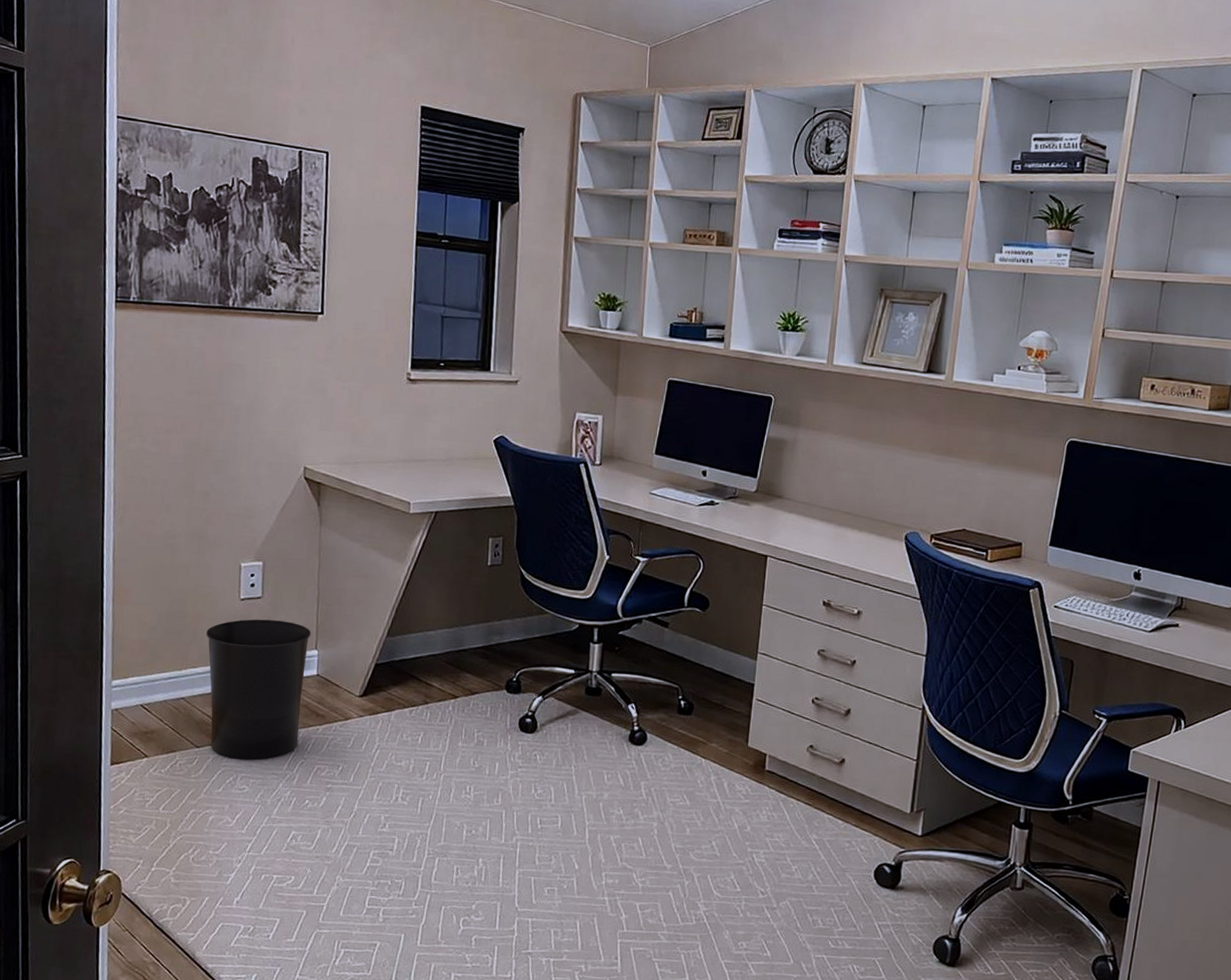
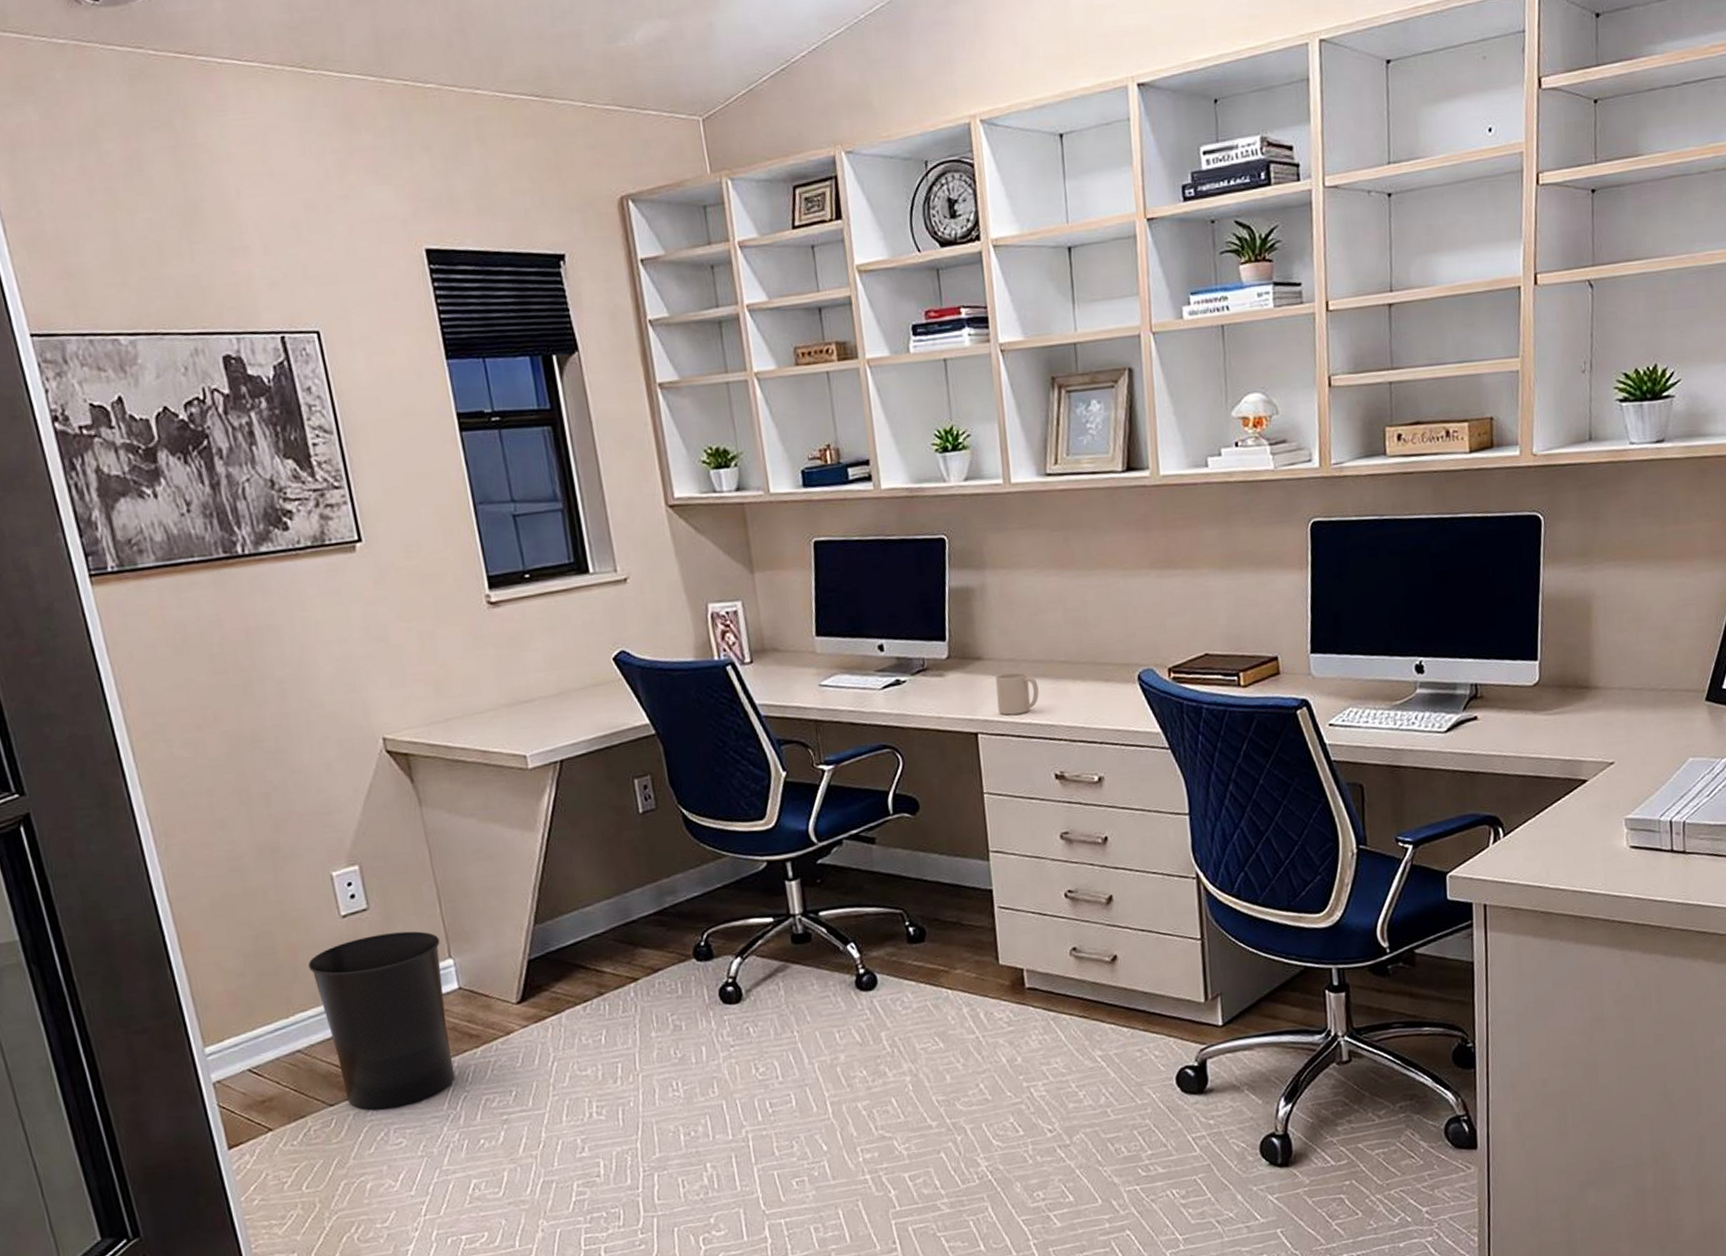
mug: none [787,512,824,548] -> present [995,671,1039,715]

